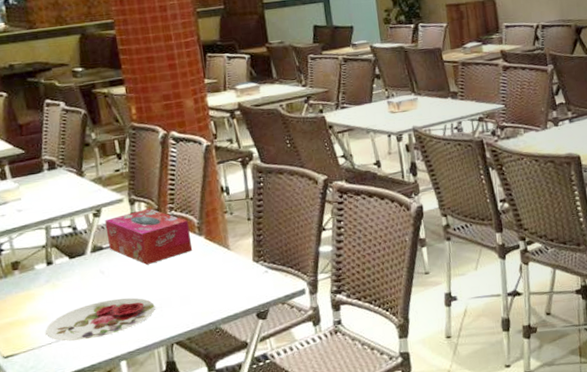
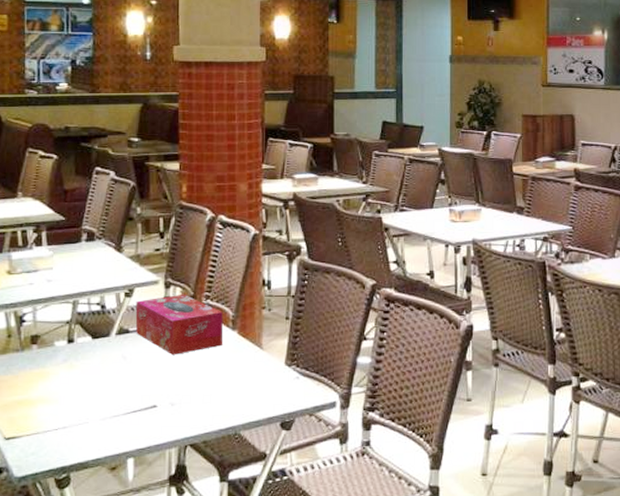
plate: present [46,298,155,341] -> none [54,388,174,430]

